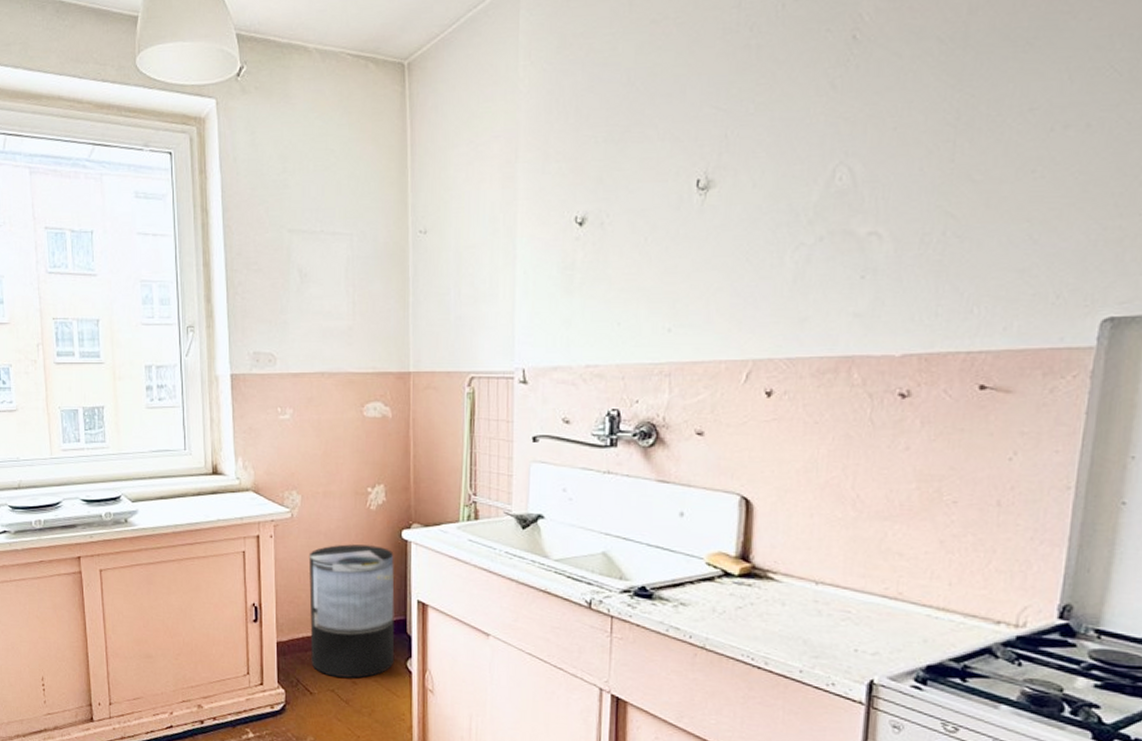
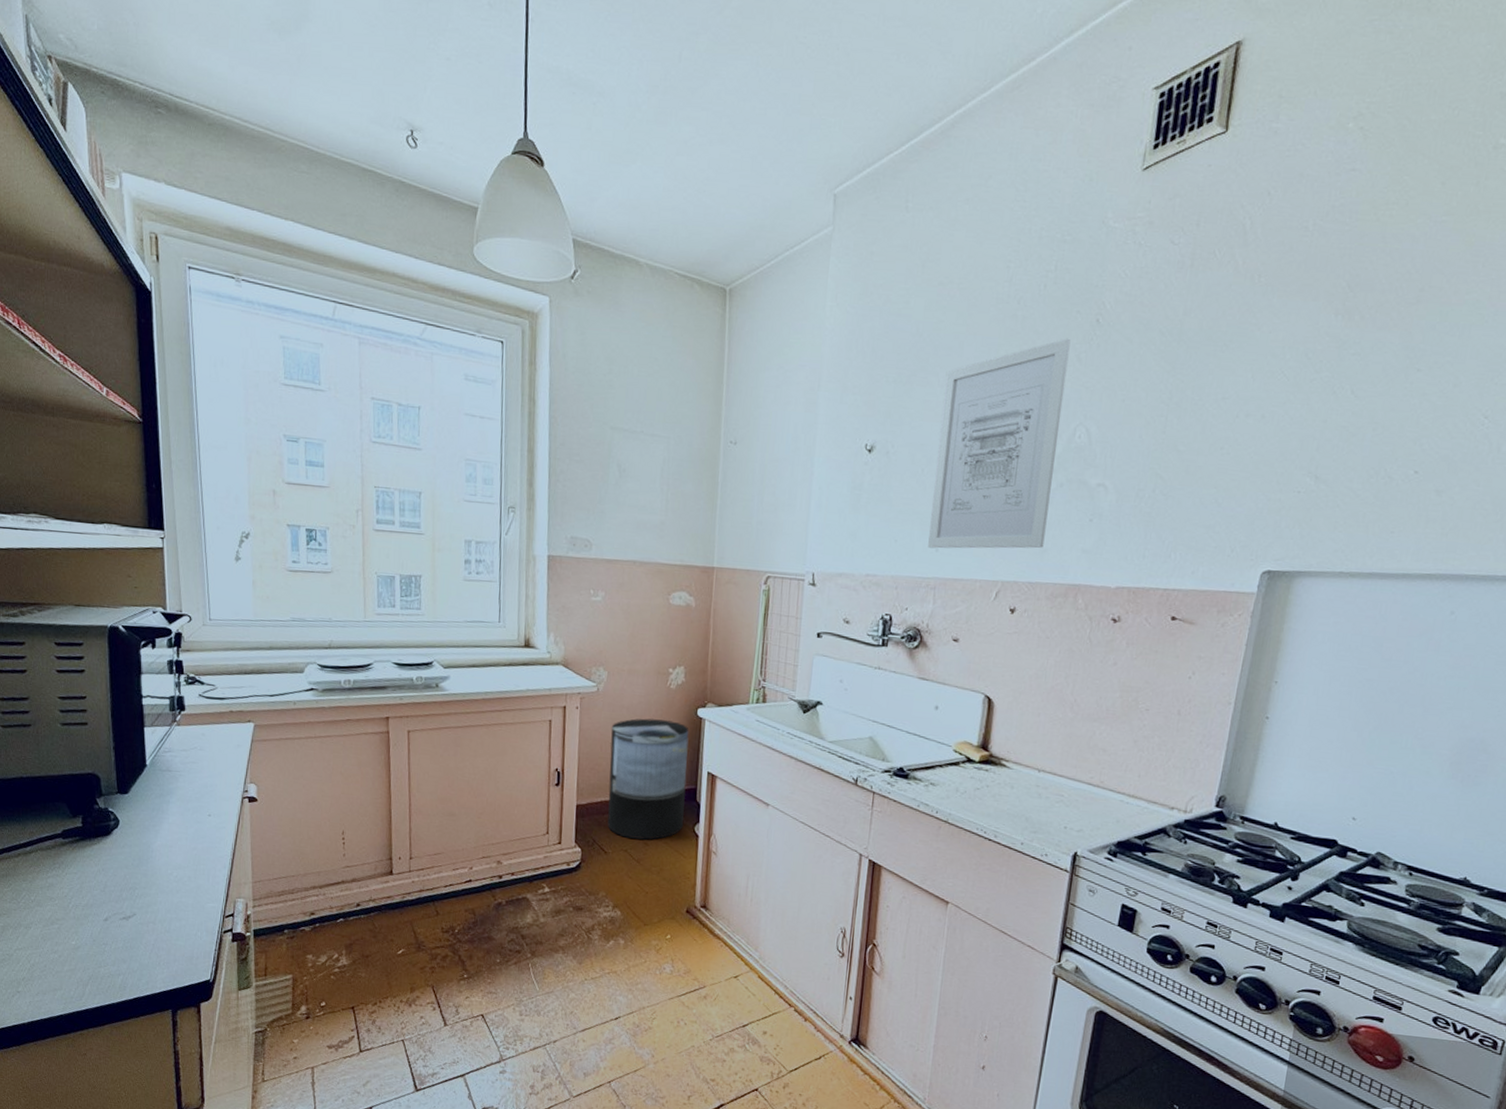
wall art: none [658,63,821,328] -> present [928,338,1071,549]

